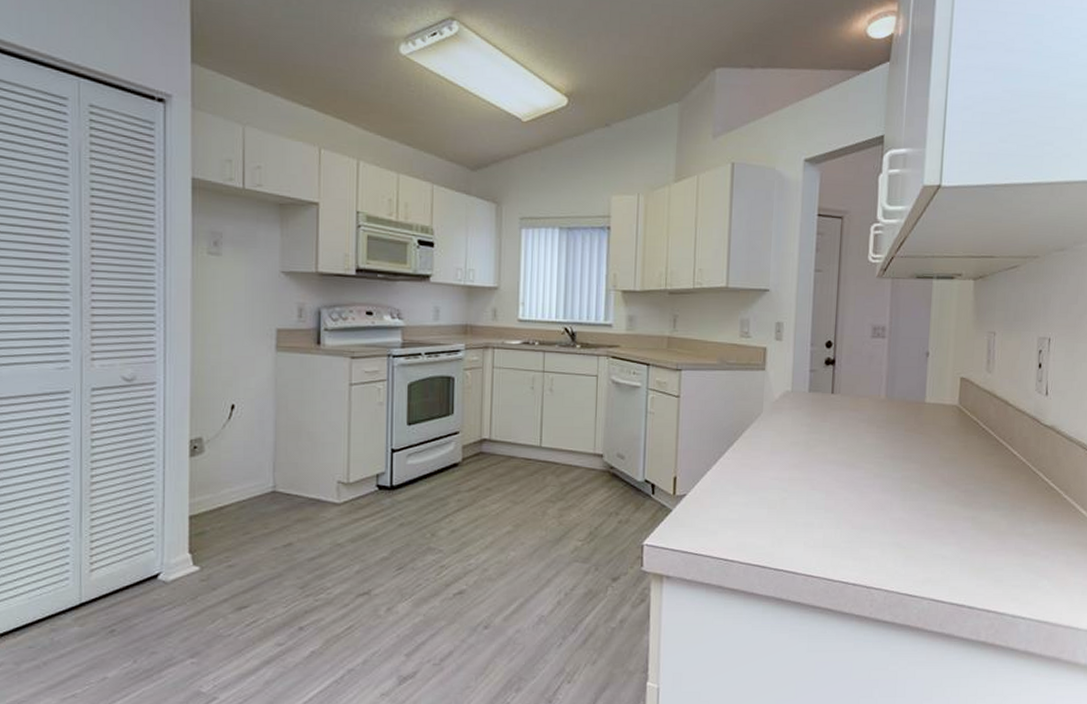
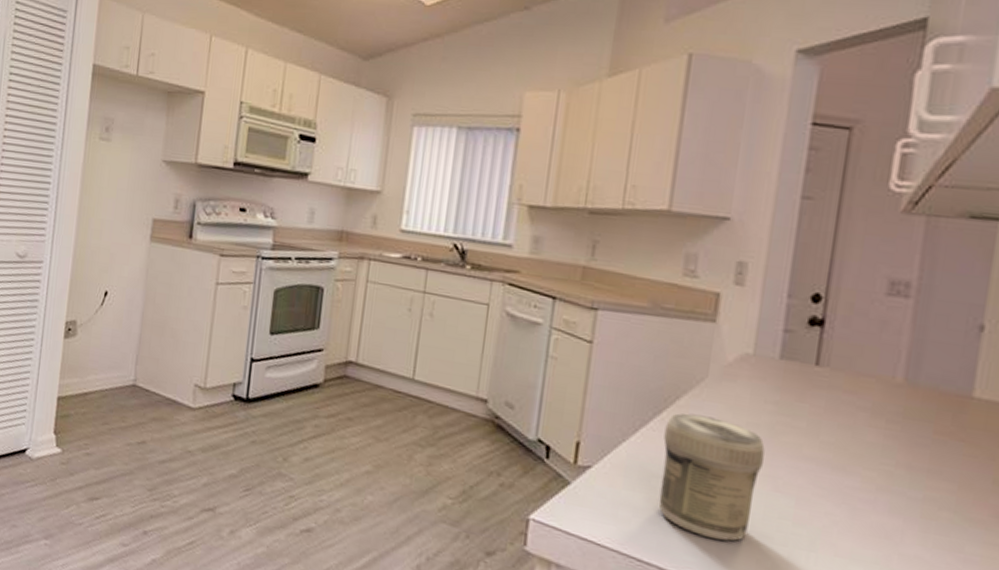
jar: none [736,442,804,532] -> present [658,413,765,541]

